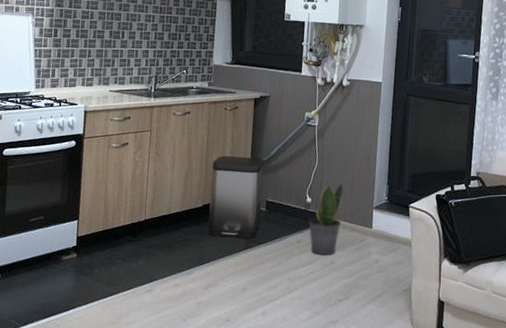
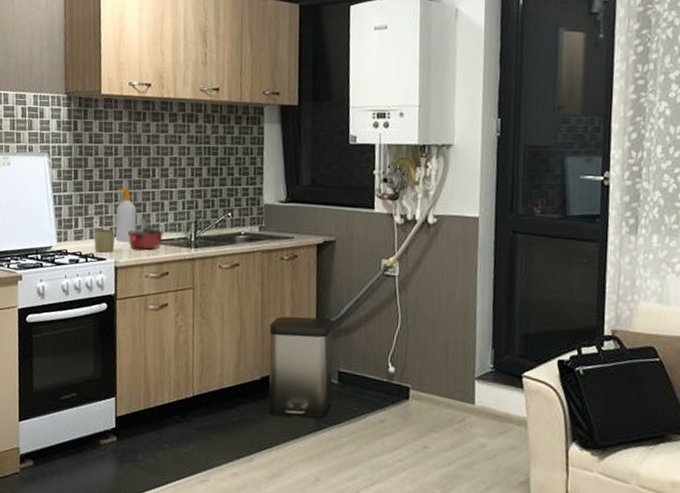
mug: none [67,79,87,99] -> present [93,229,115,253]
soap bottle: none [86,46,107,91] -> present [115,188,137,243]
saucepan: none [97,70,128,98] -> present [127,217,163,250]
potted plant: present [308,182,344,256] -> none [392,346,436,439]

